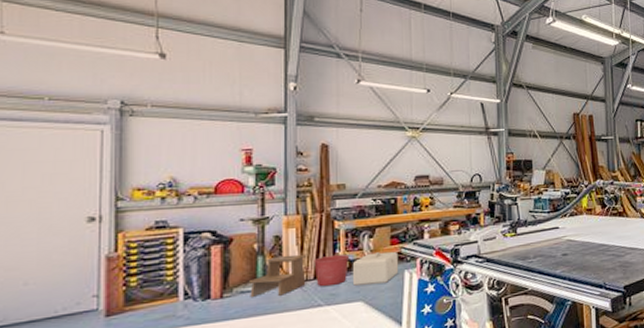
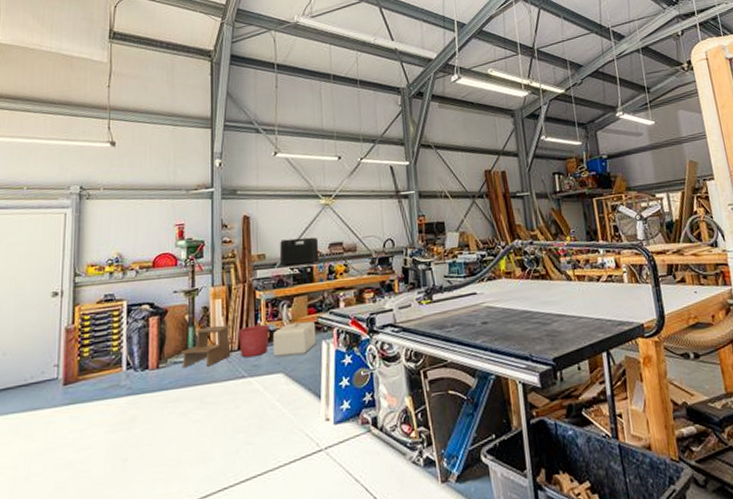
tool box: none [362,169,404,197] -> present [280,237,319,266]

